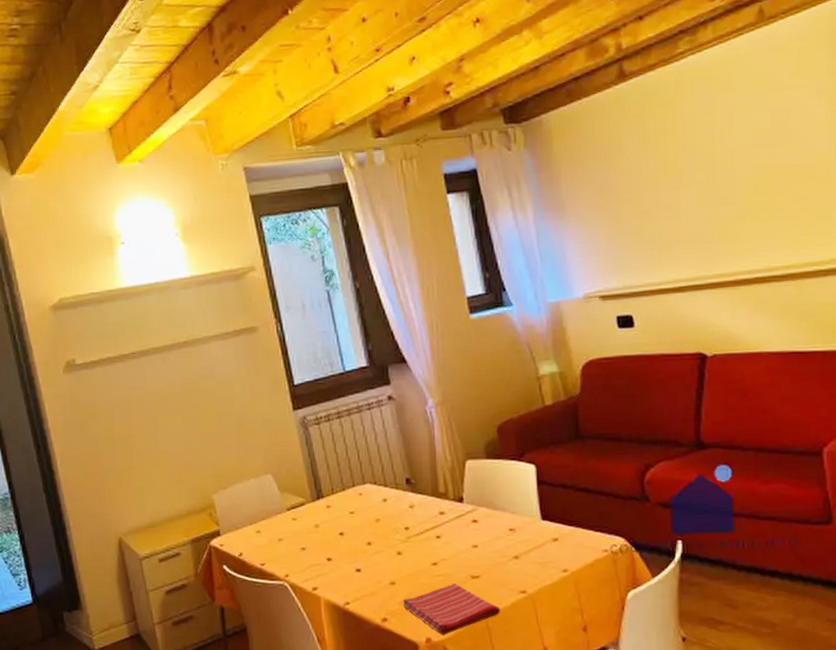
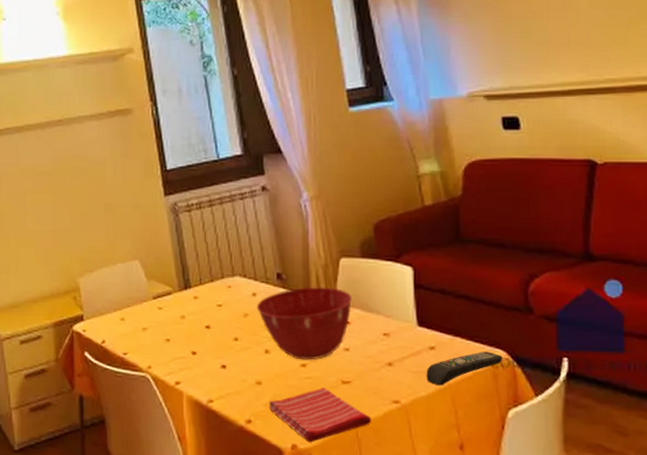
mixing bowl: none [387,489,478,559] -> present [256,287,352,361]
remote control: none [550,539,622,574] -> present [426,351,503,386]

